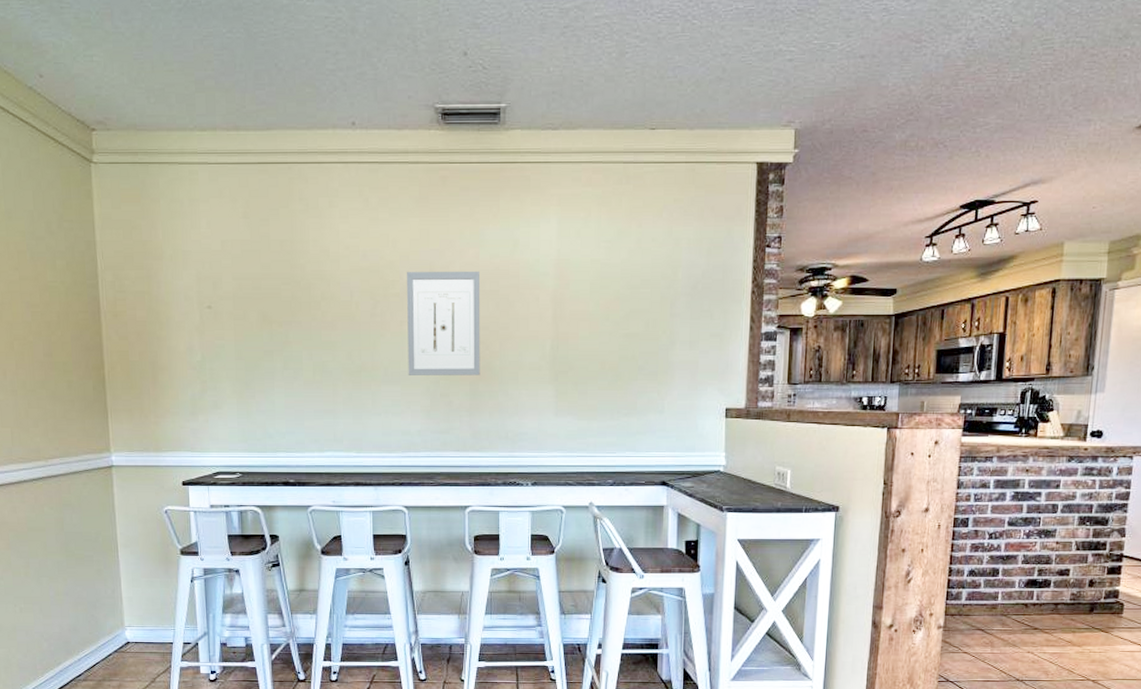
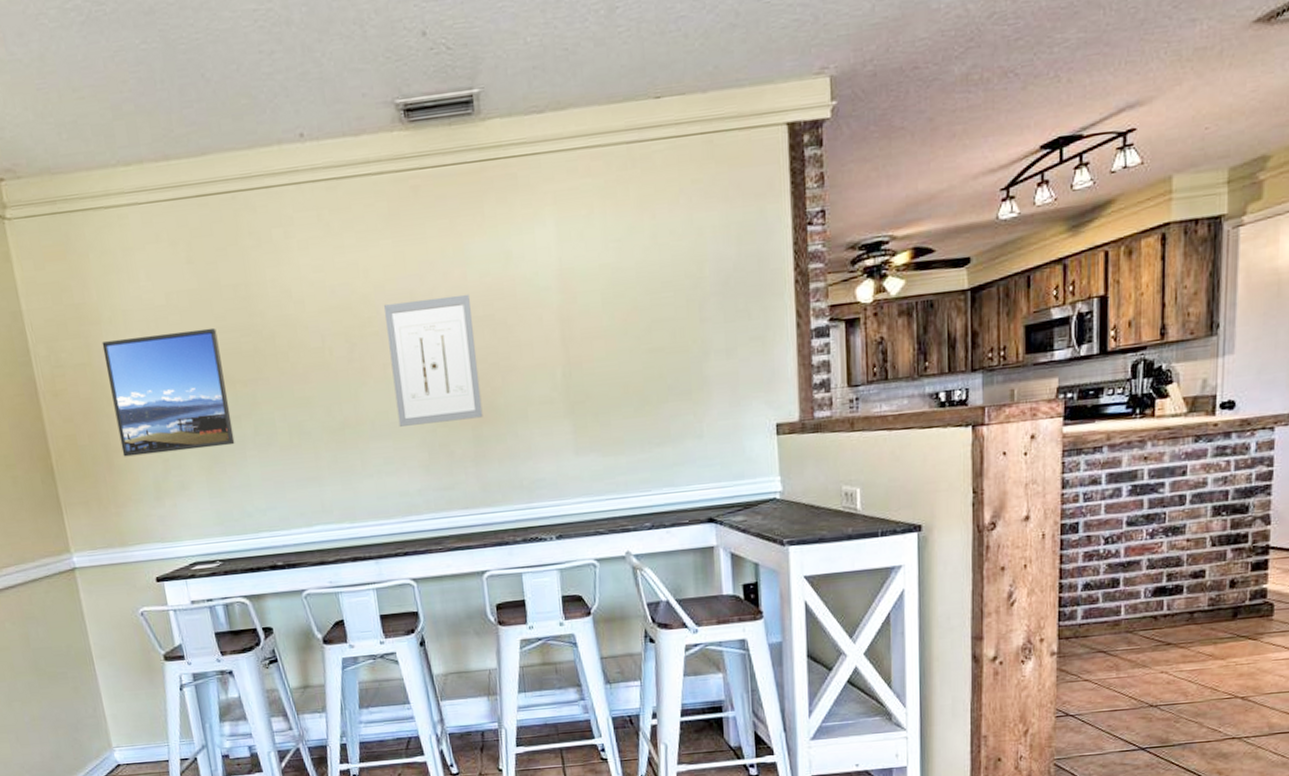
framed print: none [161,274,266,375] -> present [101,327,235,457]

